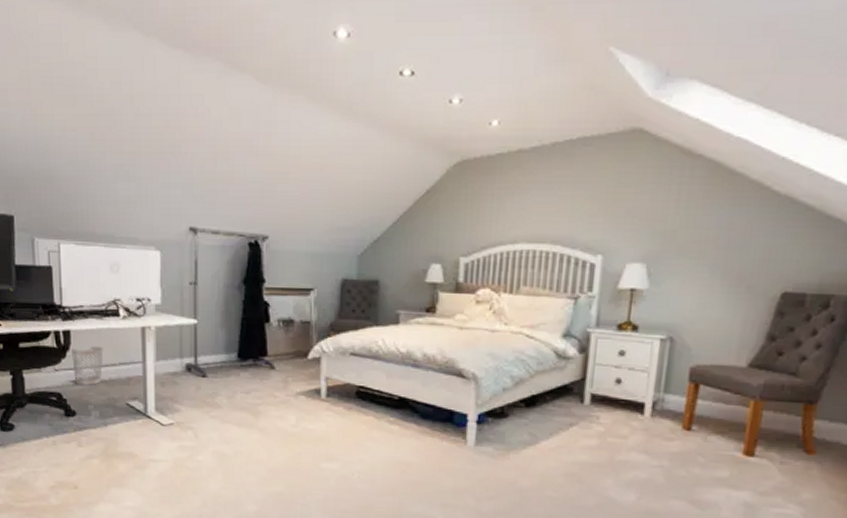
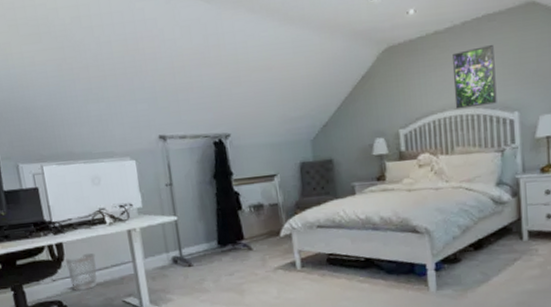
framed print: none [529,172,585,243] -> present [453,44,497,109]

